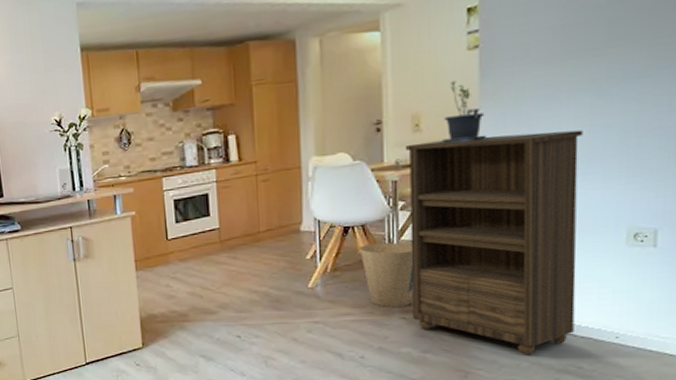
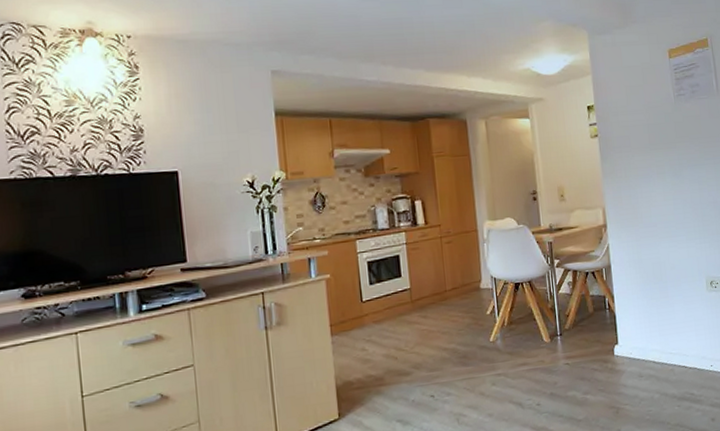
trash can: present [360,242,414,308] -> none [529,295,573,355]
bookshelf: present [406,130,583,355] -> none [556,202,685,388]
potted plant: present [440,81,488,144] -> none [580,161,611,211]

